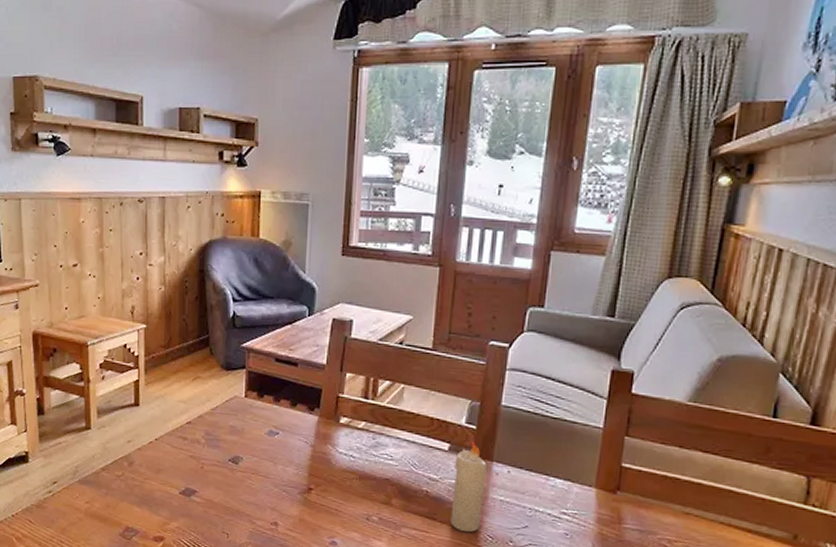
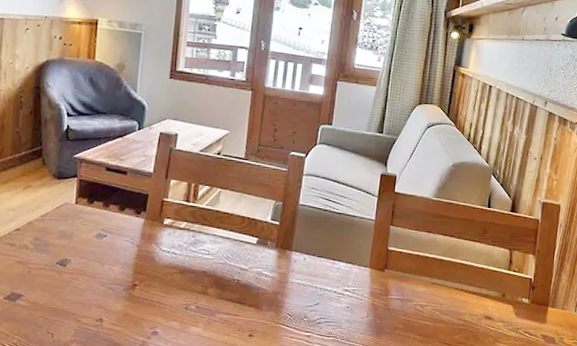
candle: present [450,441,487,533] -> none [257,235,287,313]

